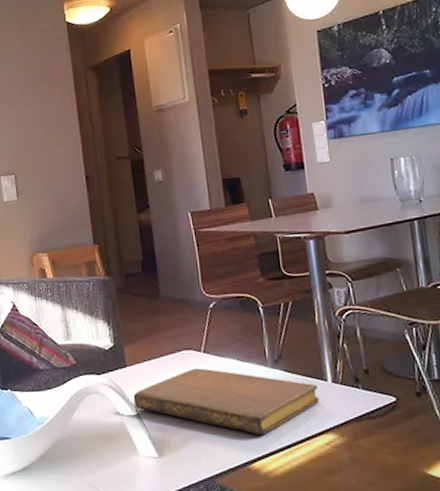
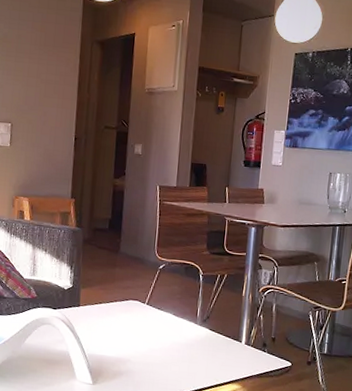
notebook: present [133,368,319,435] -> none [80,316,233,378]

